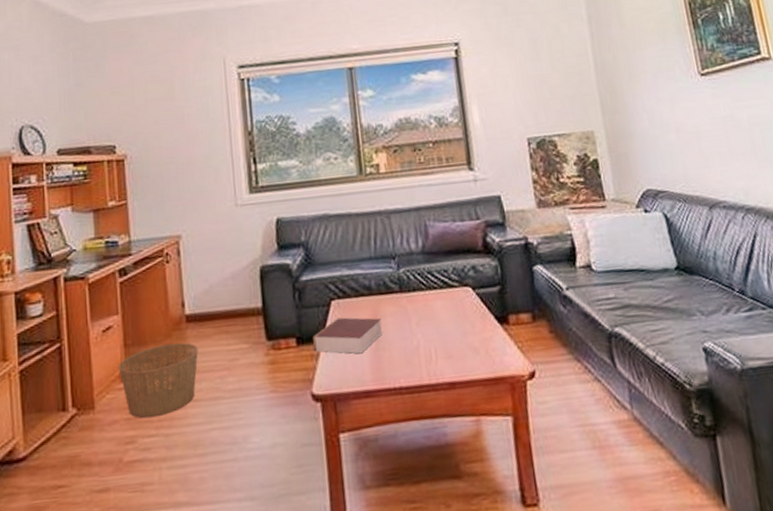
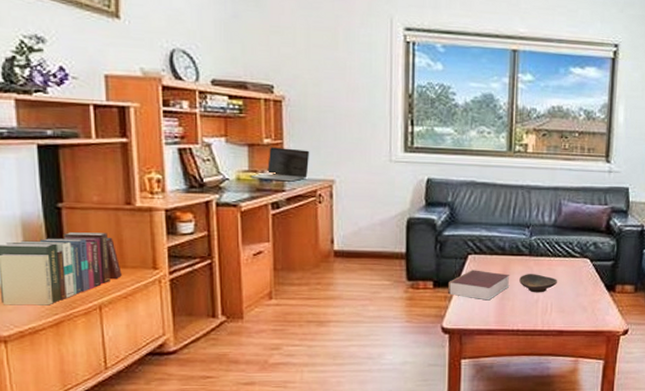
laptop: none [96,207,155,246] -> present [250,147,310,182]
basket: present [118,342,198,418] -> none [267,272,343,331]
decorative bowl: none [393,313,438,338] -> present [519,274,557,293]

